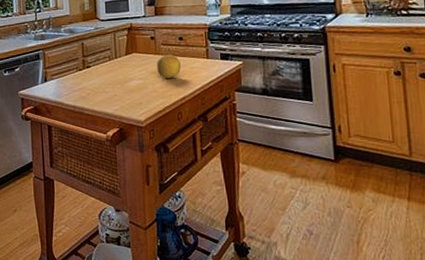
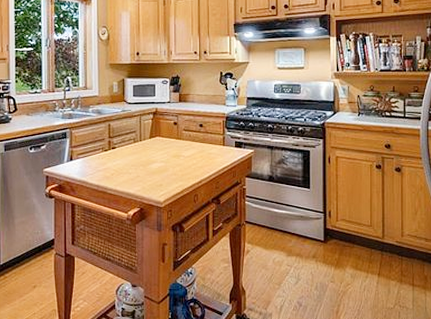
fruit: present [157,54,181,78] -> none [178,140,199,162]

